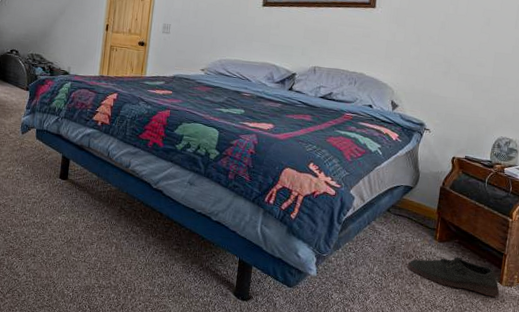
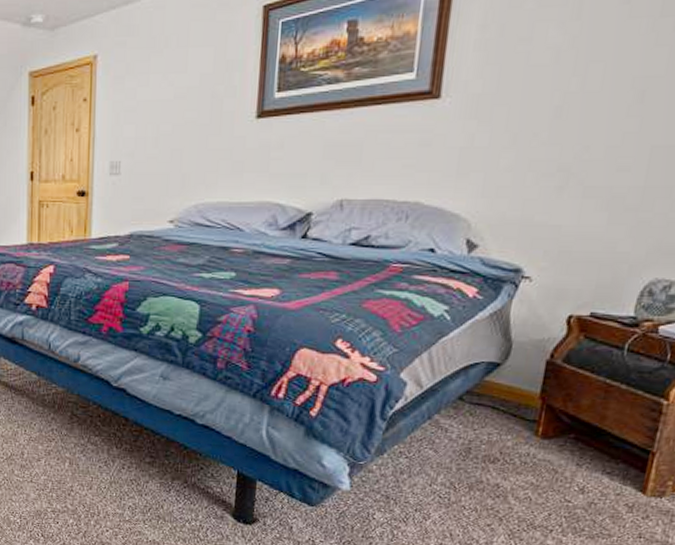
shoe: present [407,256,500,297] -> none [490,458,641,512]

